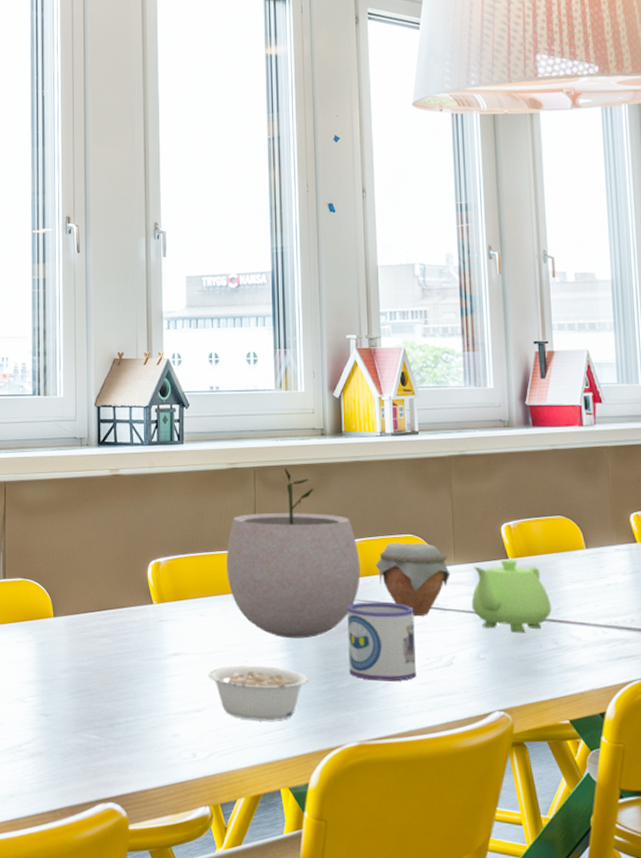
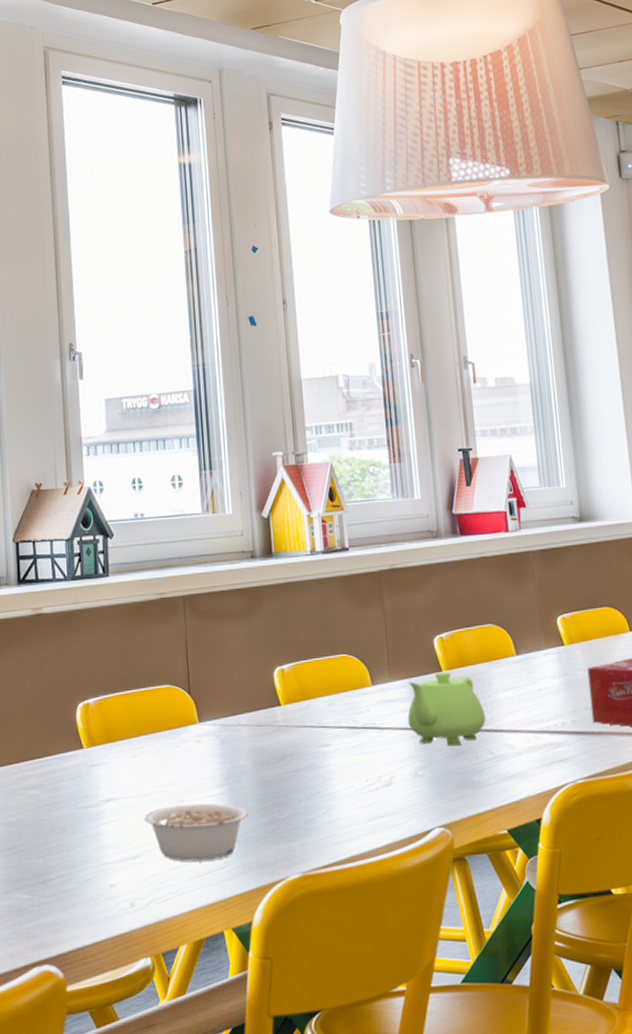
plant pot: present [226,468,361,639] -> none [158,595,297,772]
mug: present [347,602,416,682] -> none [284,726,356,808]
jar: present [375,542,451,616] -> none [311,662,386,737]

